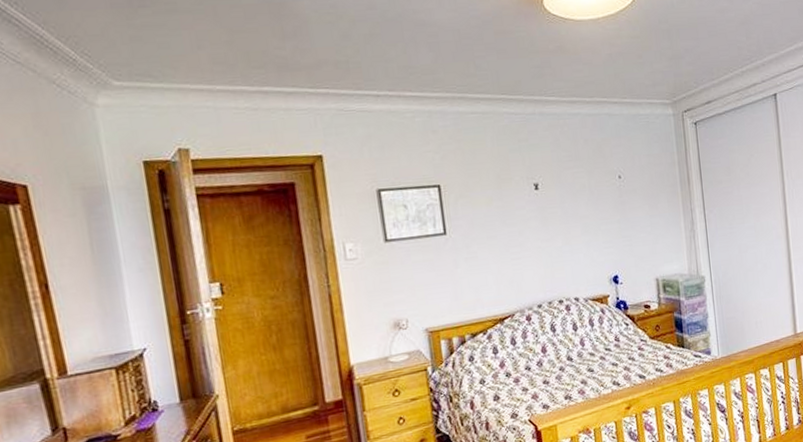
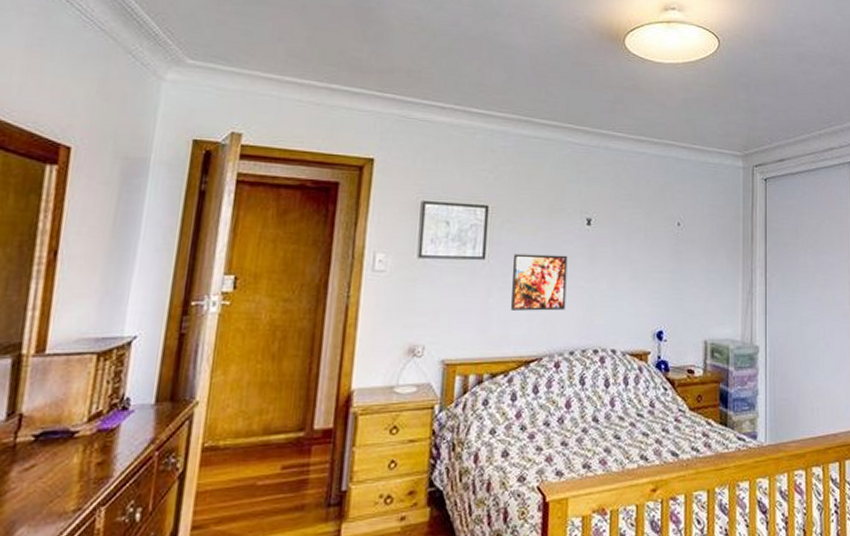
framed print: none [472,220,528,277] -> present [511,254,568,311]

